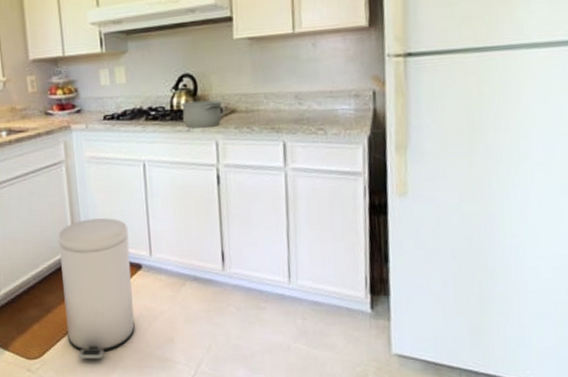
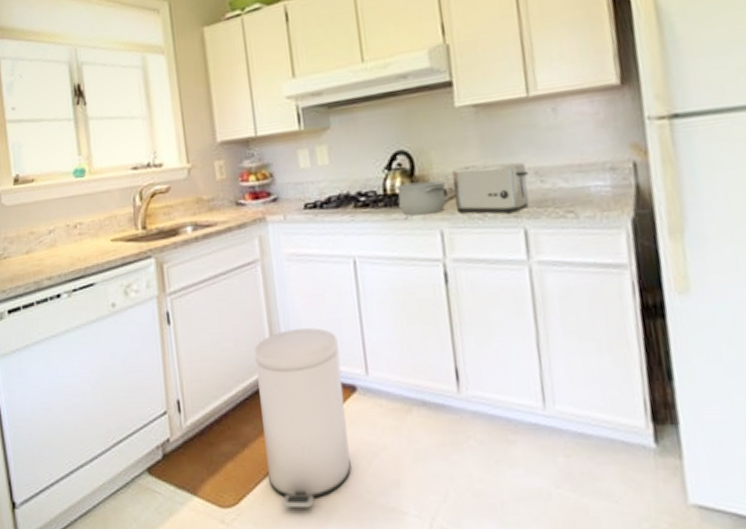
toaster: none [228,87,291,131] -> present [452,162,530,215]

